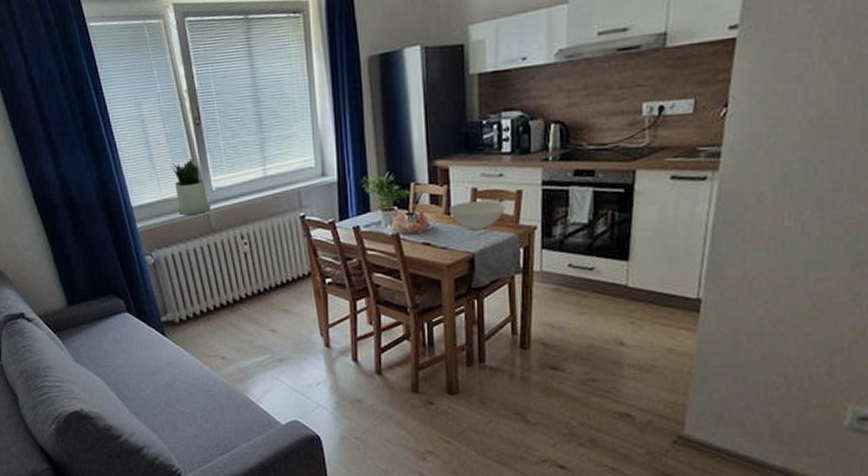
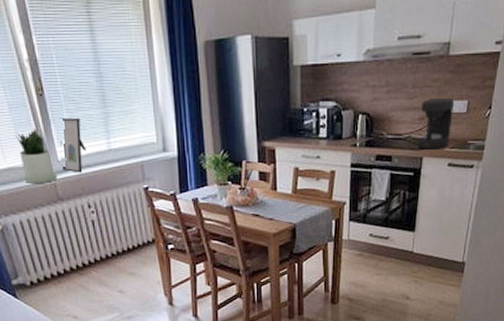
picture frame: none [215,145,241,203] -> present [60,117,87,173]
bowl: present [450,201,505,230] -> none [276,179,321,204]
coffee maker: none [629,98,676,161] -> present [418,98,455,150]

